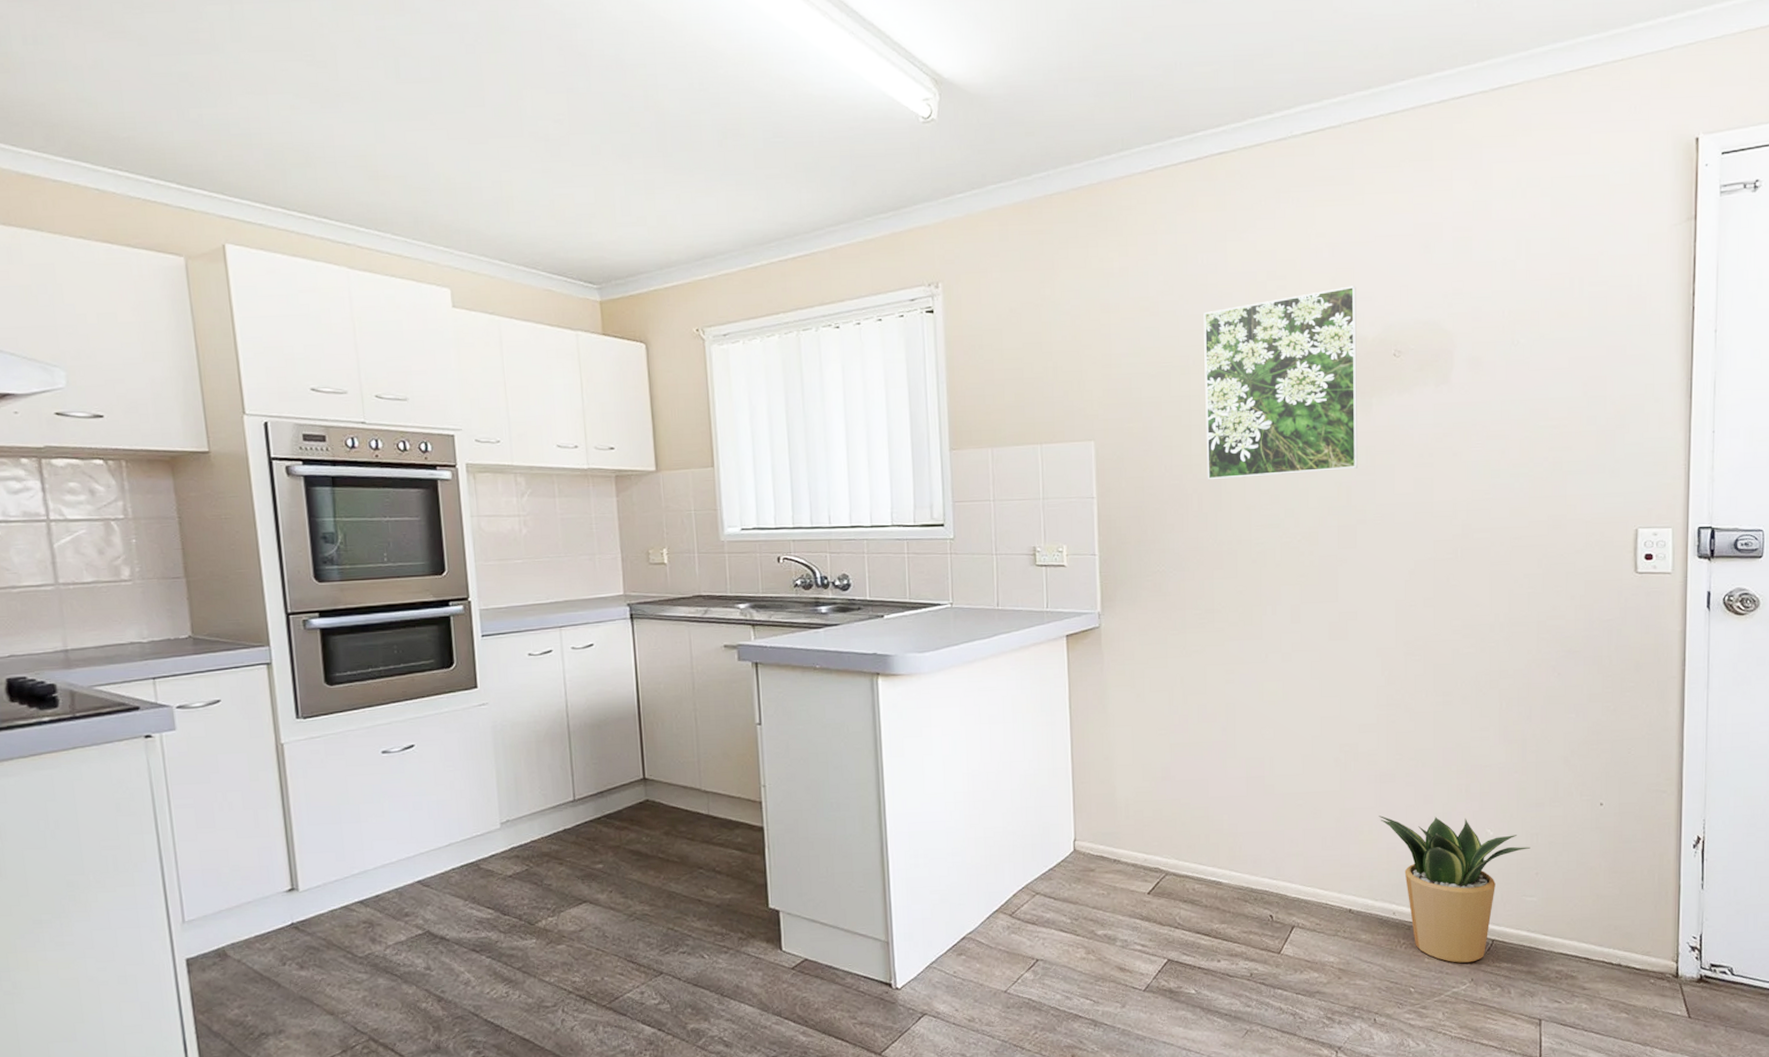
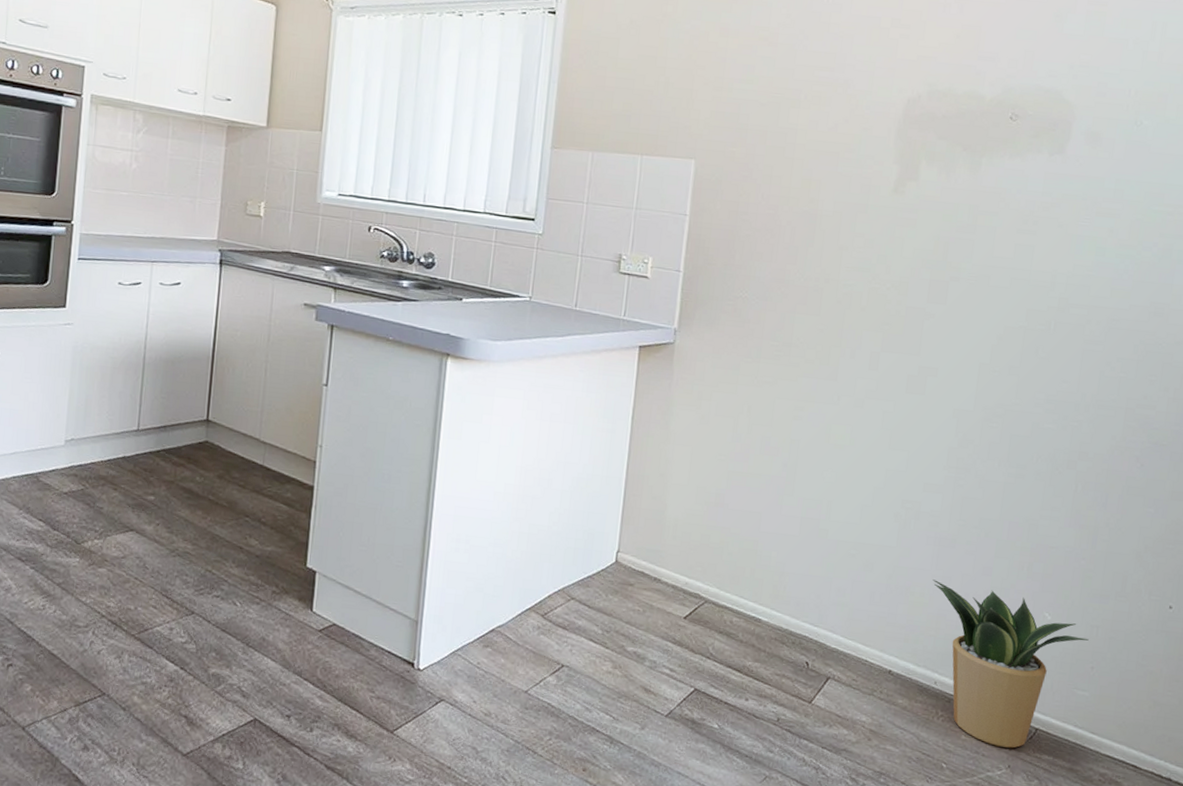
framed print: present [1203,286,1357,480] -> none [803,44,981,225]

